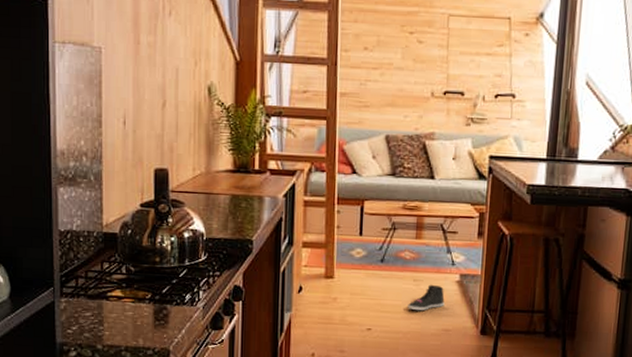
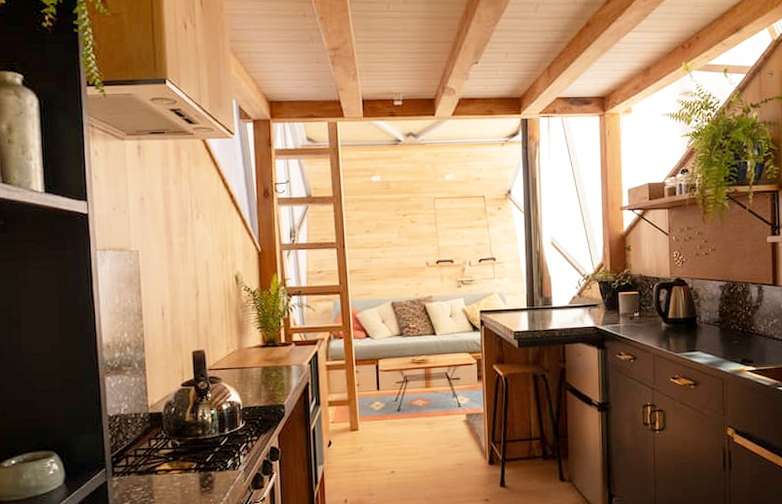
sneaker: present [406,284,445,311] -> none [423,425,456,451]

